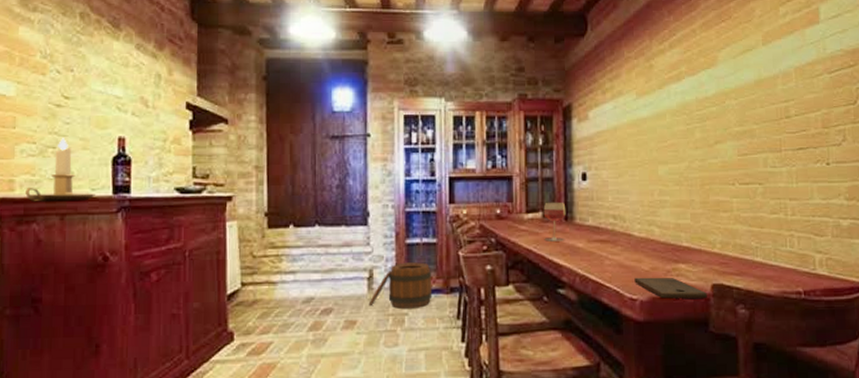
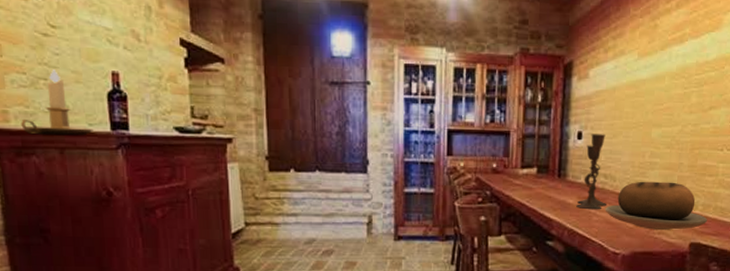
wooden barrel: present [368,262,432,310] -> none [368,210,429,254]
wineglass: present [543,202,566,242] -> none [537,158,560,197]
candlestick: none [586,174,618,254] -> present [576,134,606,210]
bread: none [617,220,728,273] -> present [605,181,708,231]
cutting board: present [634,277,707,299] -> none [619,233,685,256]

